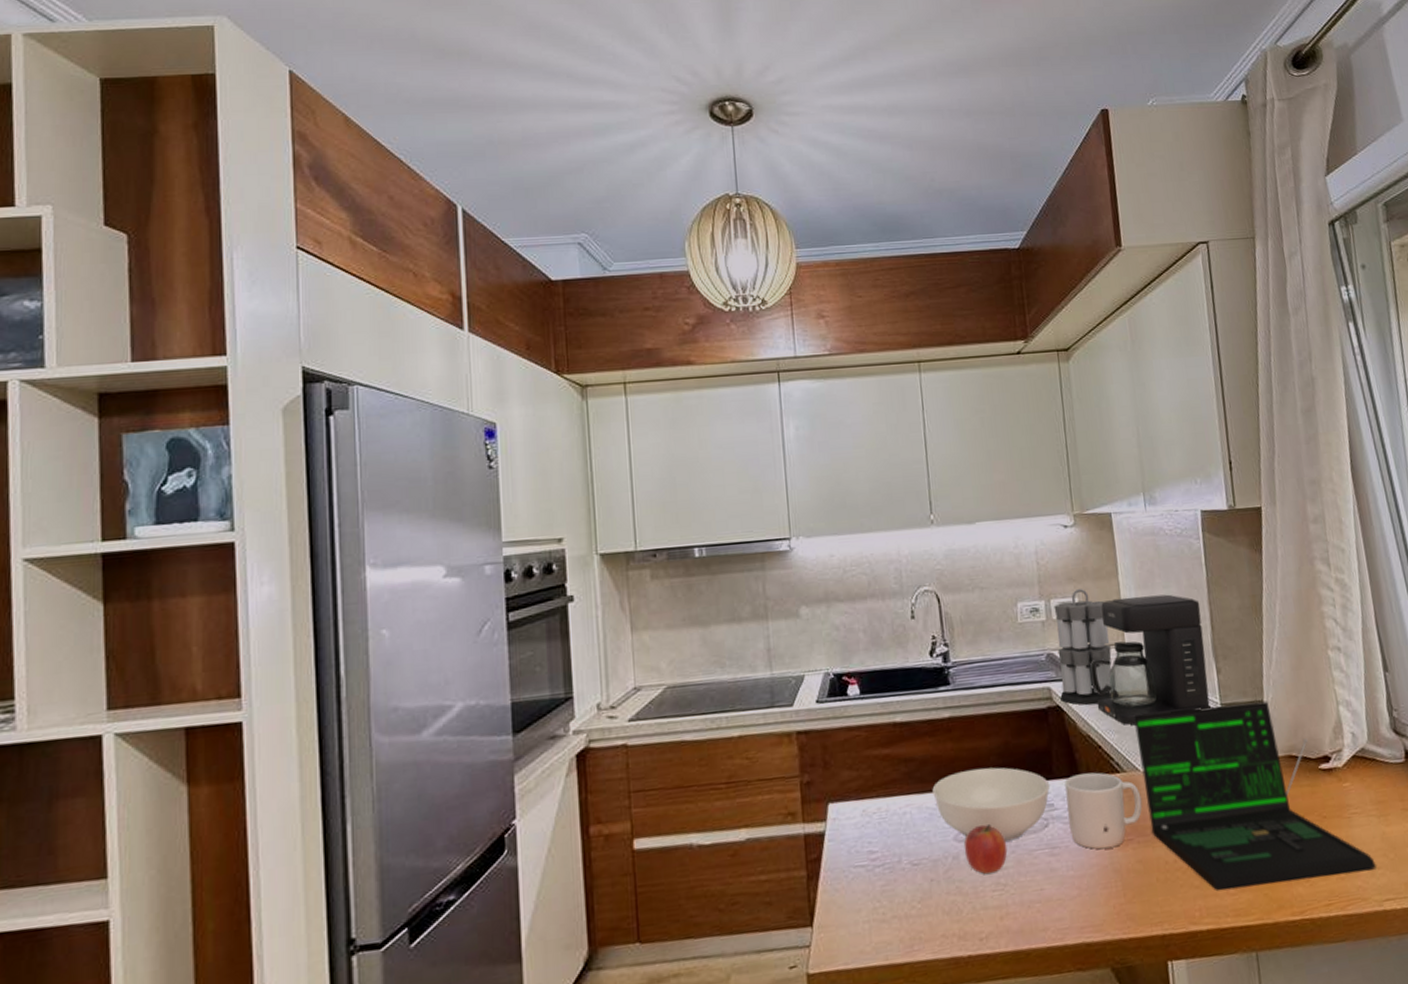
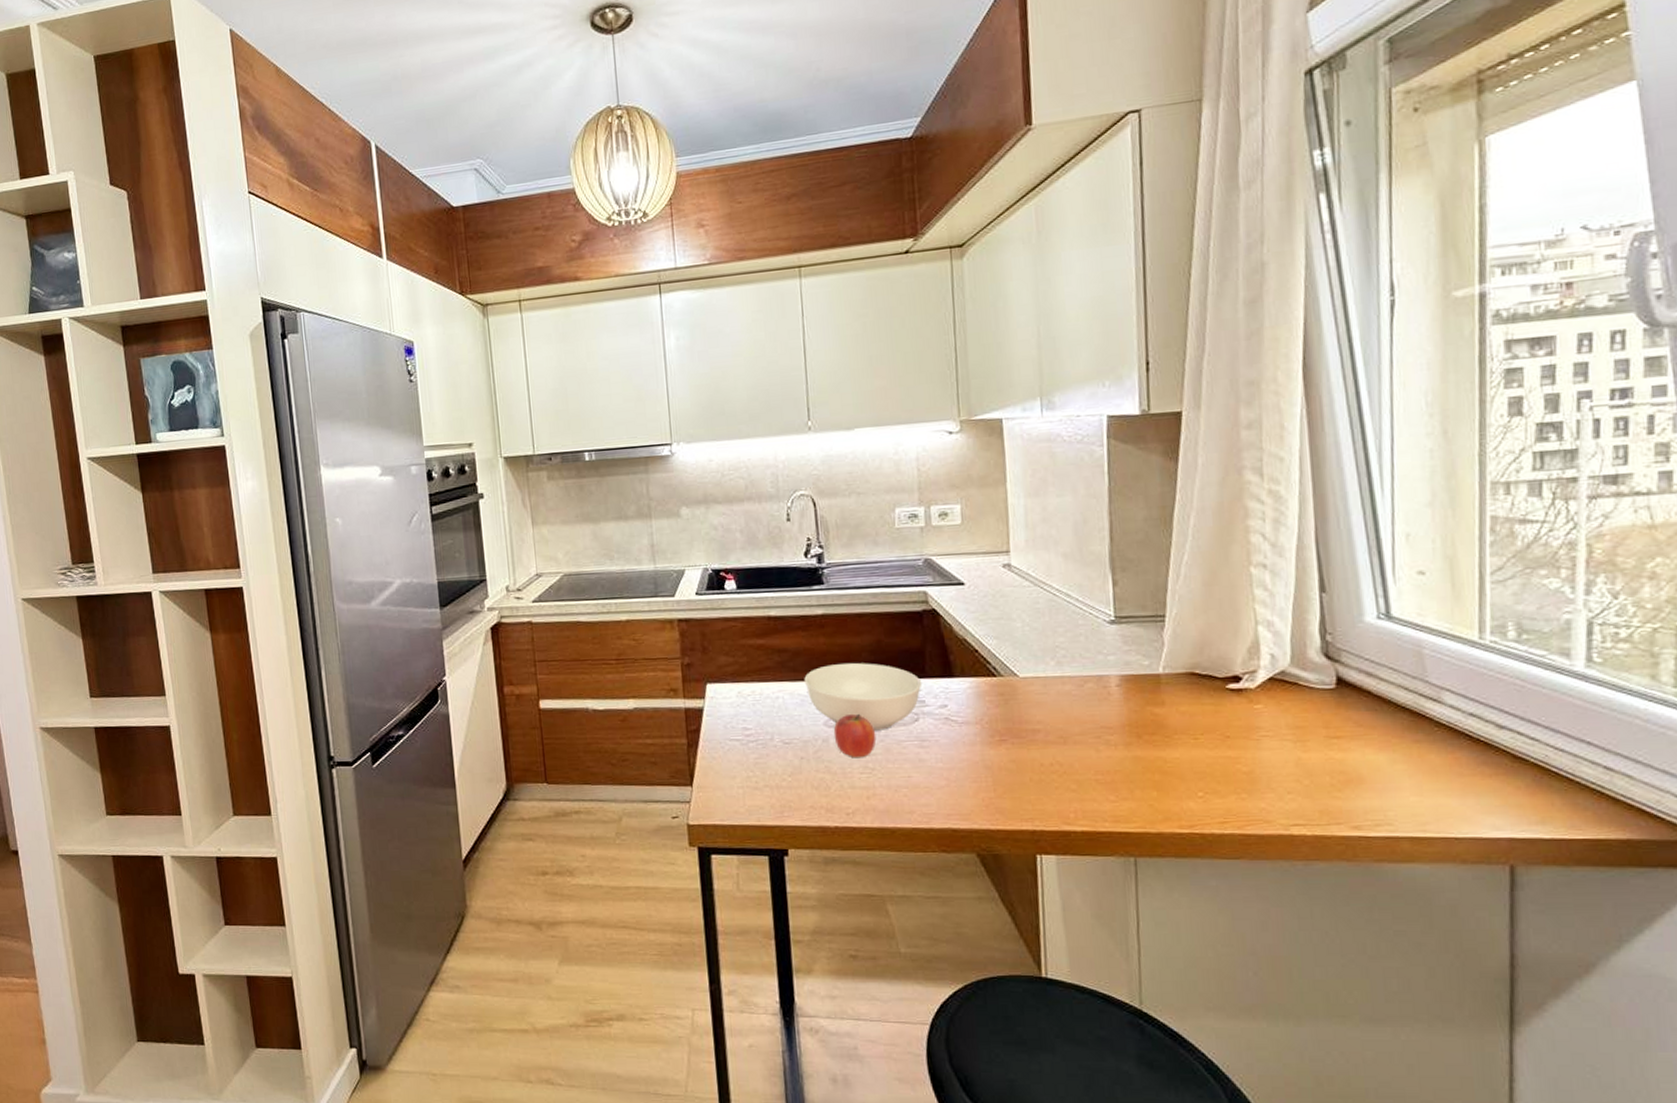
spice rack: present [1053,589,1112,705] -> none [934,496,994,610]
mug: present [1064,772,1143,850] -> none [937,674,1019,747]
coffee maker: present [1089,594,1210,725] -> none [969,503,1102,632]
laptop: present [1133,701,1376,890] -> none [1015,616,1286,796]

